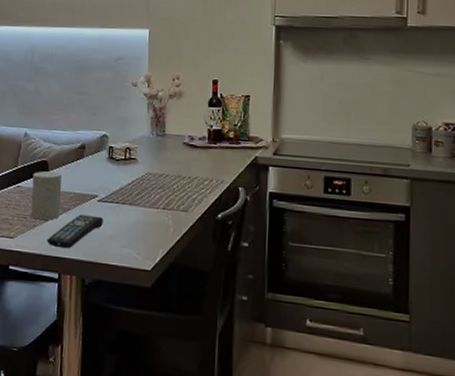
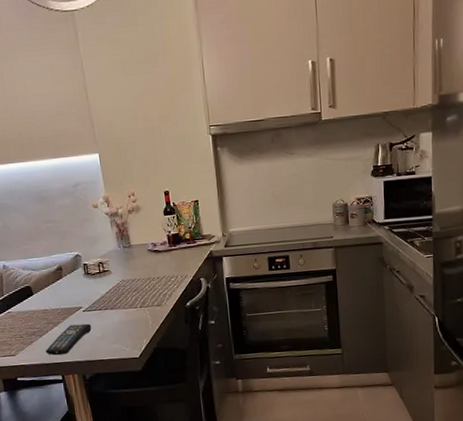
cup: present [30,171,62,221] -> none [19,293,52,337]

